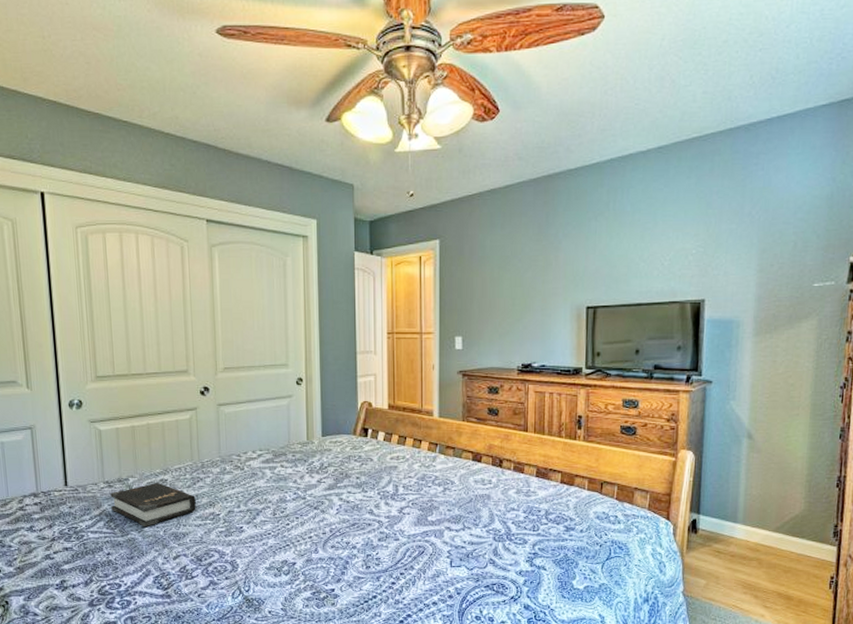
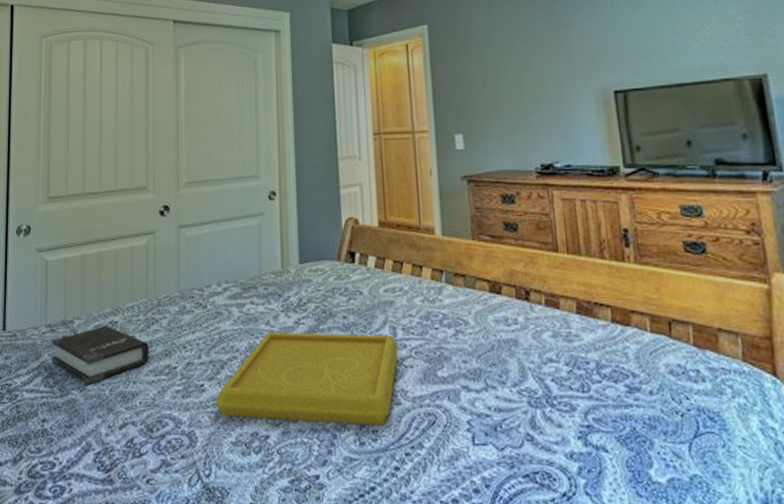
serving tray: none [253,489,399,555] -> present [215,333,399,425]

